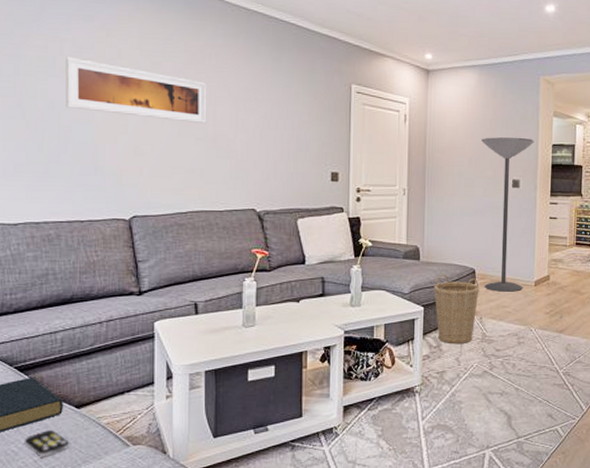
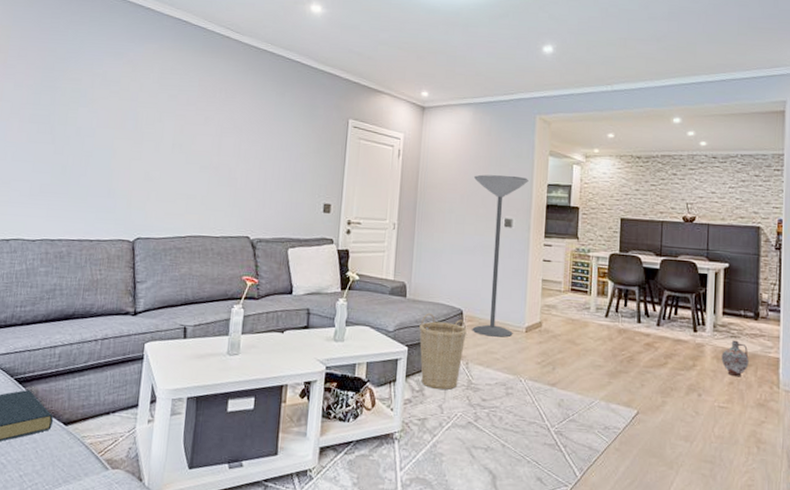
remote control: present [24,430,70,457] -> none [13,445,54,473]
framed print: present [66,57,207,124] -> none [90,89,216,153]

